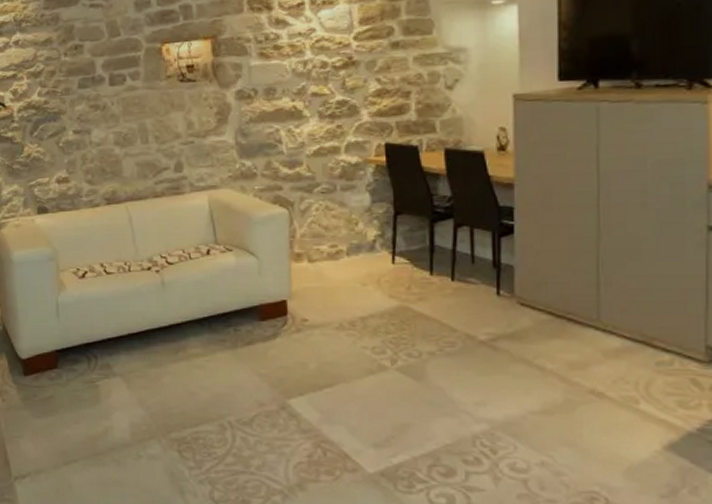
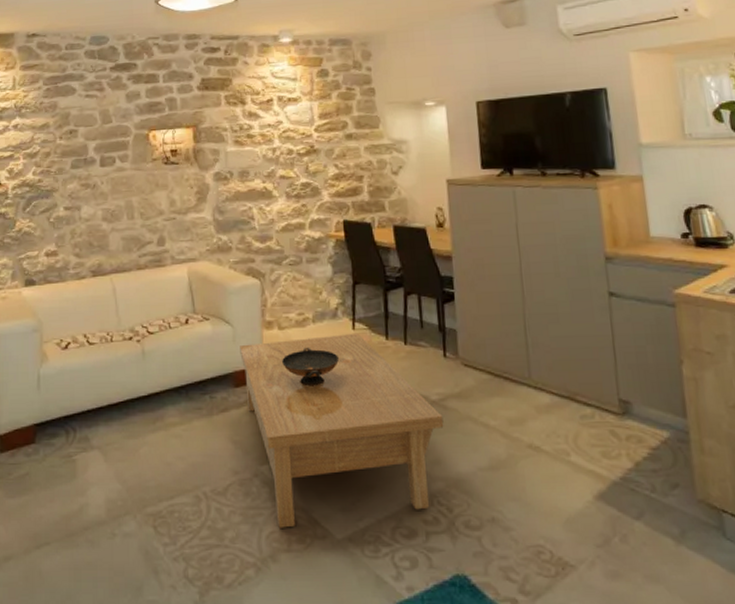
coffee table: none [266,267,493,460] -> present [240,333,444,528]
decorative bowl: none [311,281,377,322] -> present [281,347,340,387]

